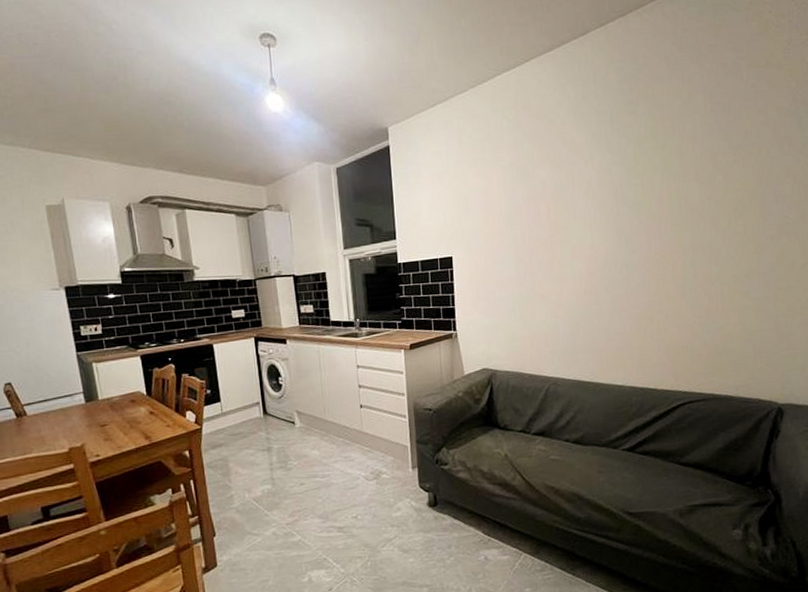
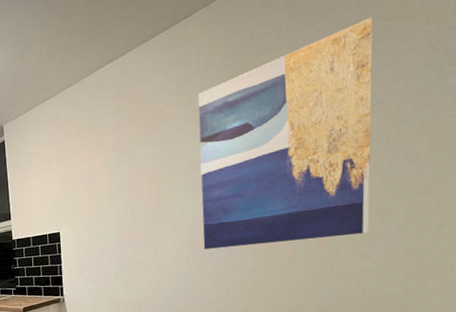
wall art: none [595,61,748,282] -> present [198,17,373,250]

